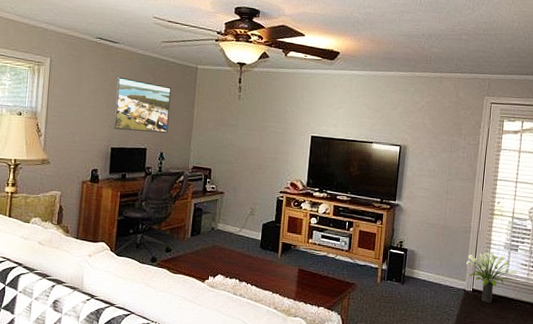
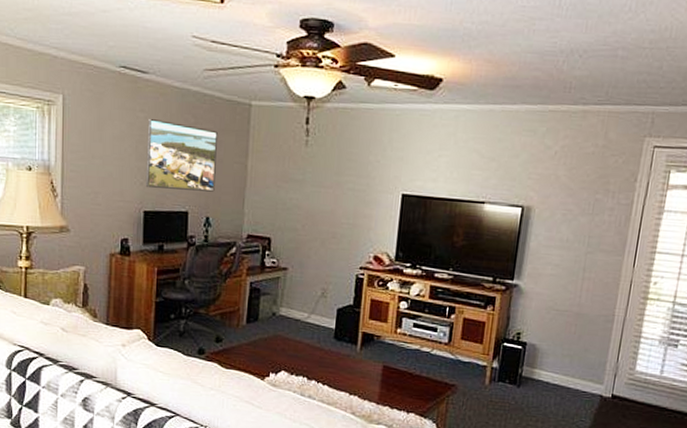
potted plant: present [466,252,517,303] -> none [605,348,675,413]

